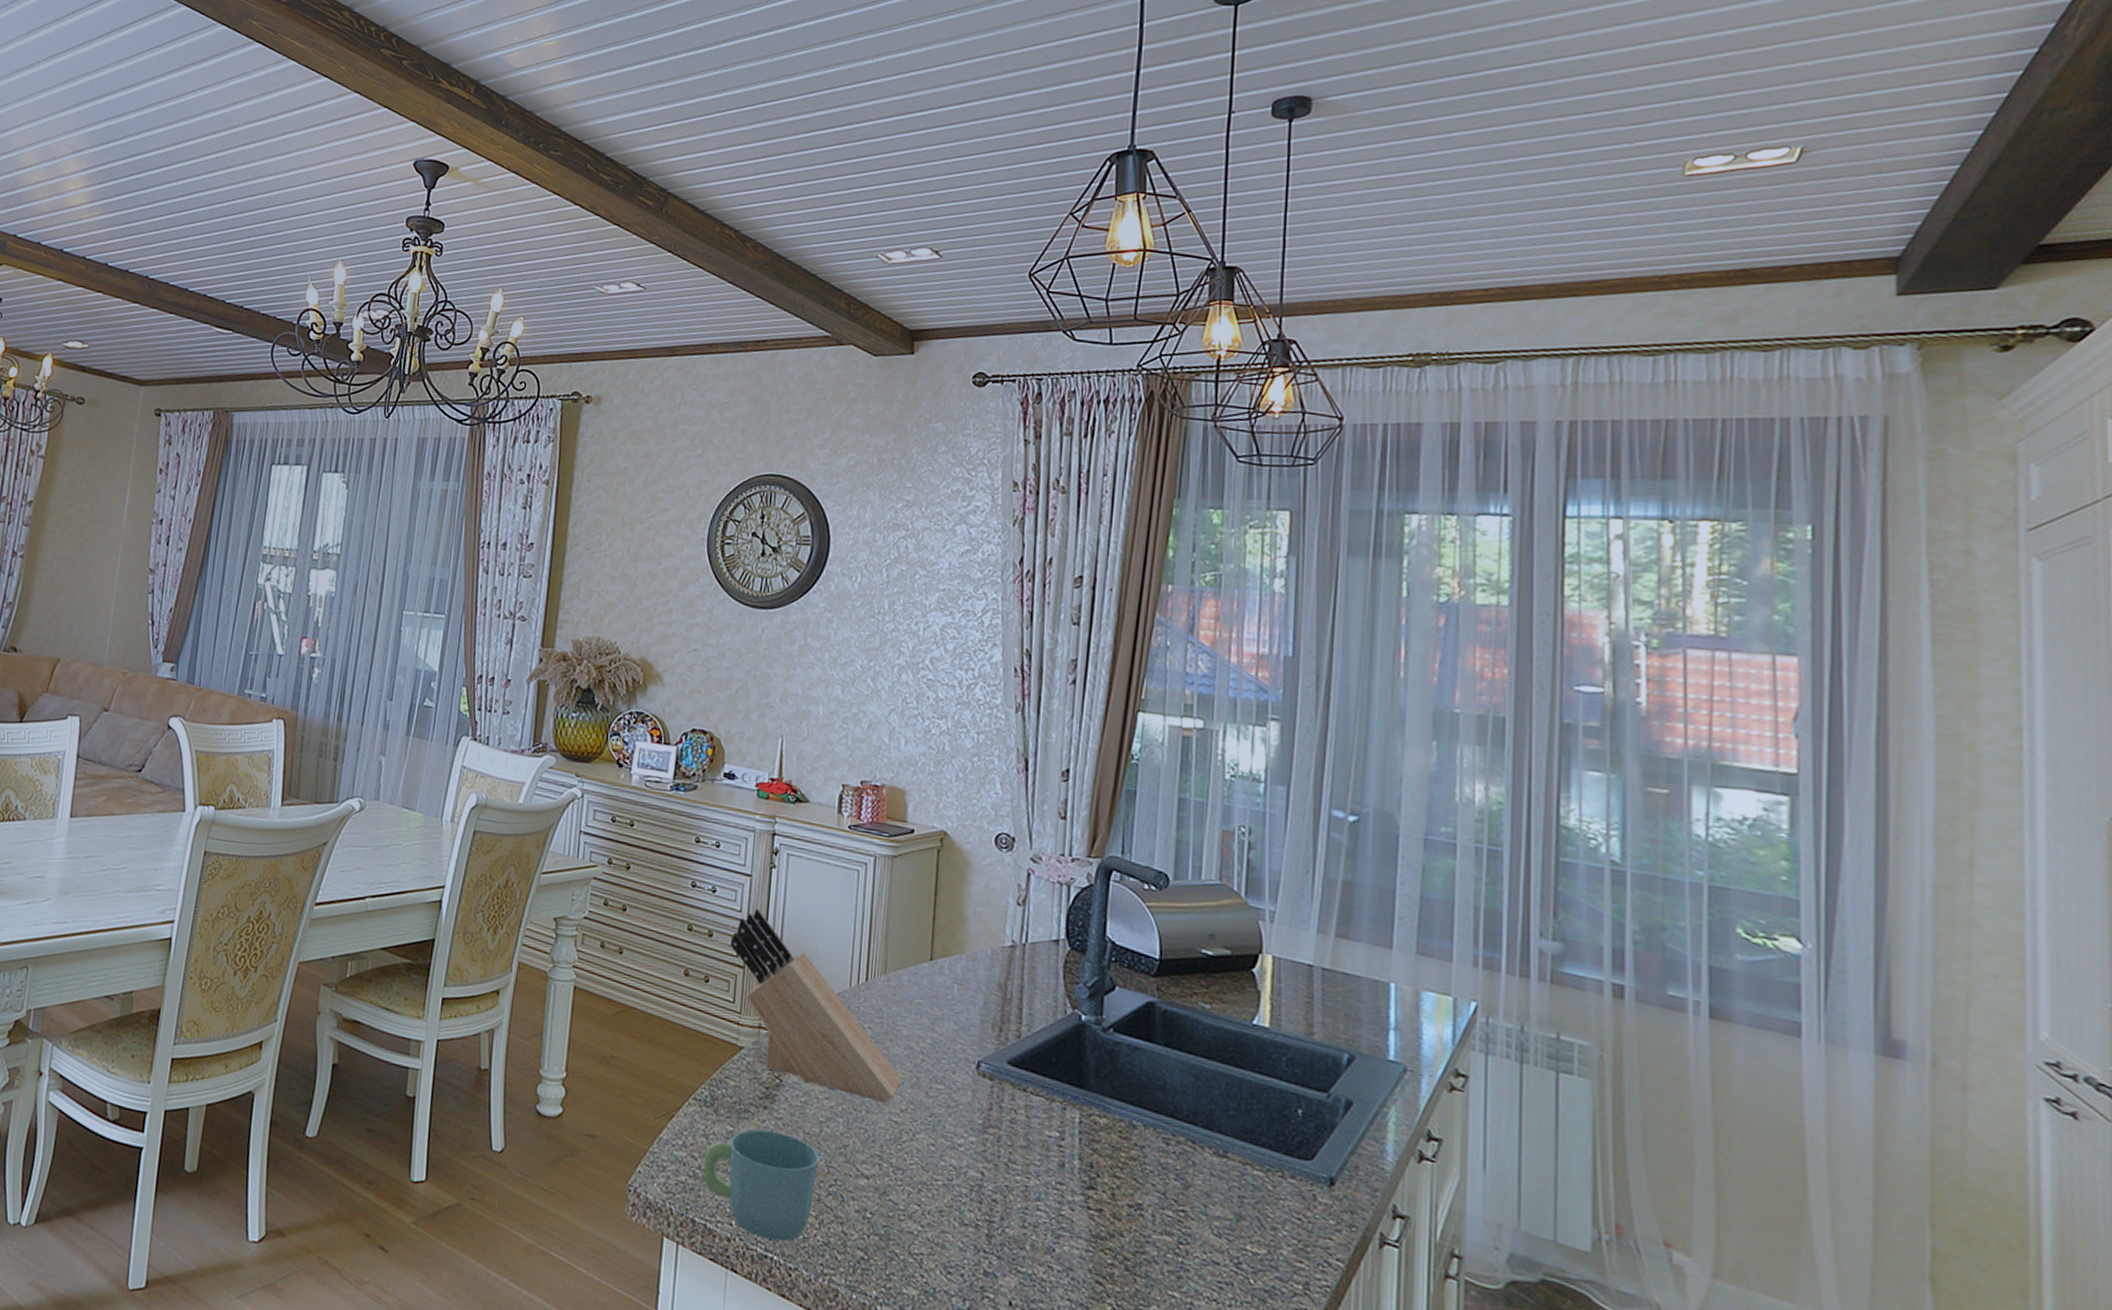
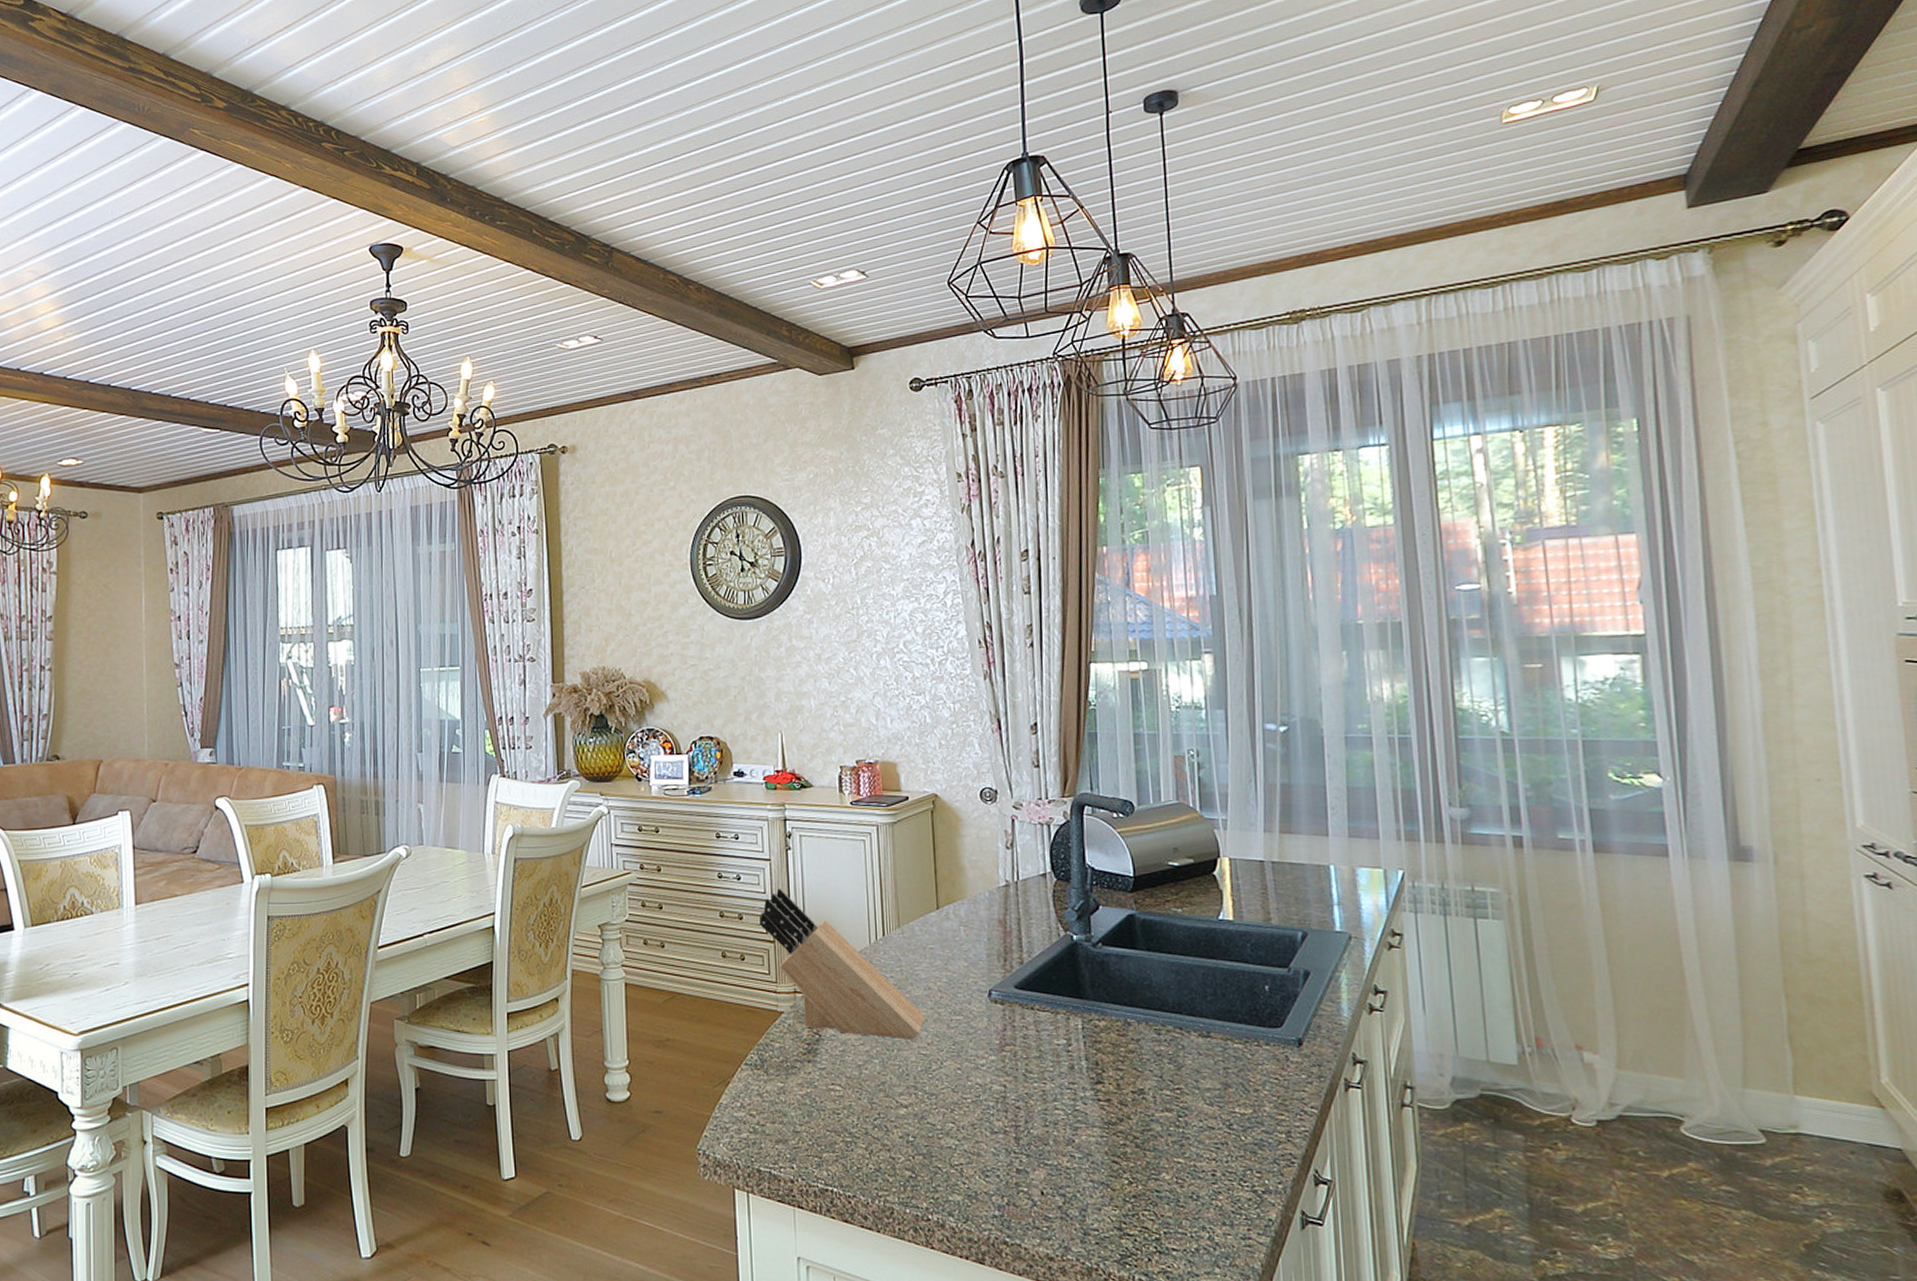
mug: present [703,1129,820,1241] -> none [761,1080,863,1175]

